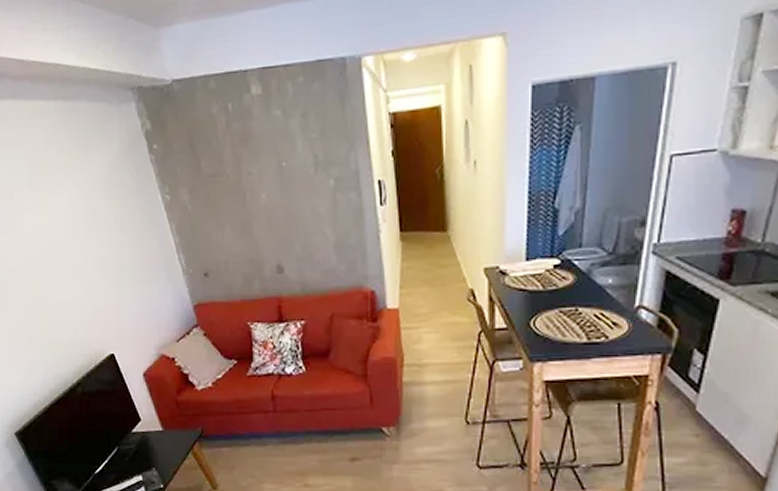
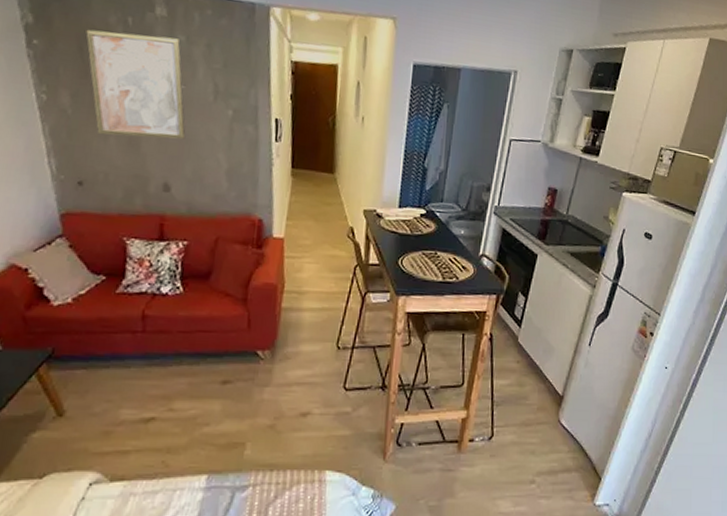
wall art: none [194,115,292,226] -> present [86,29,186,139]

